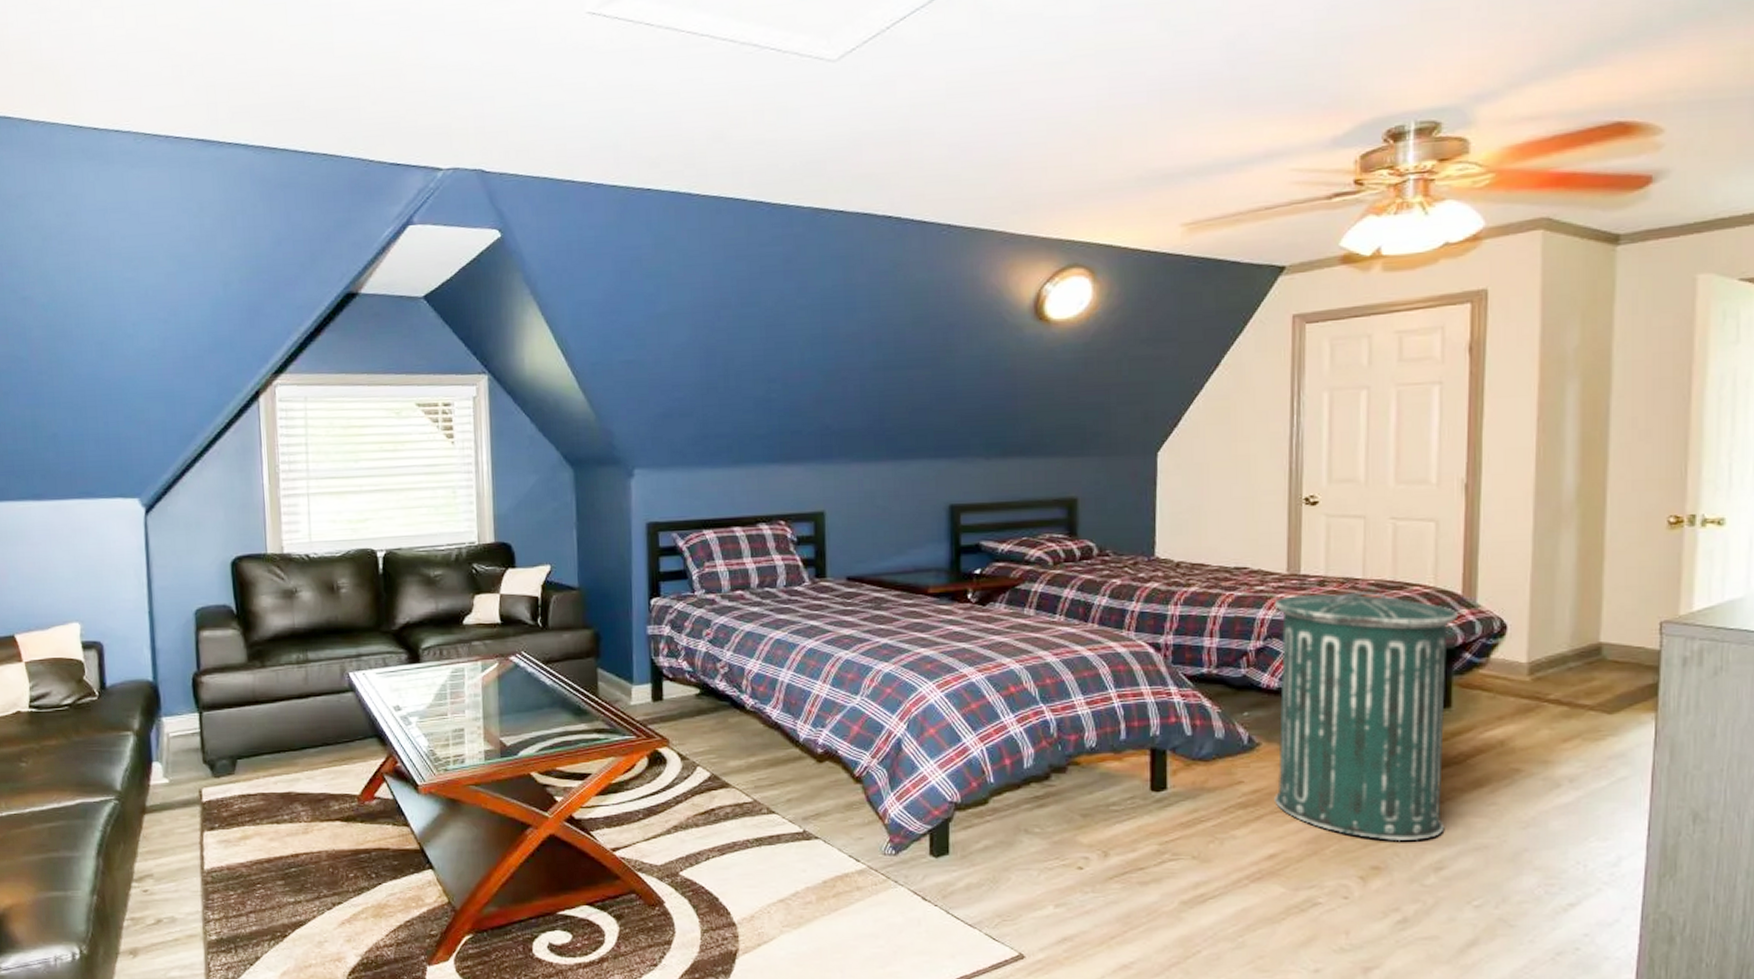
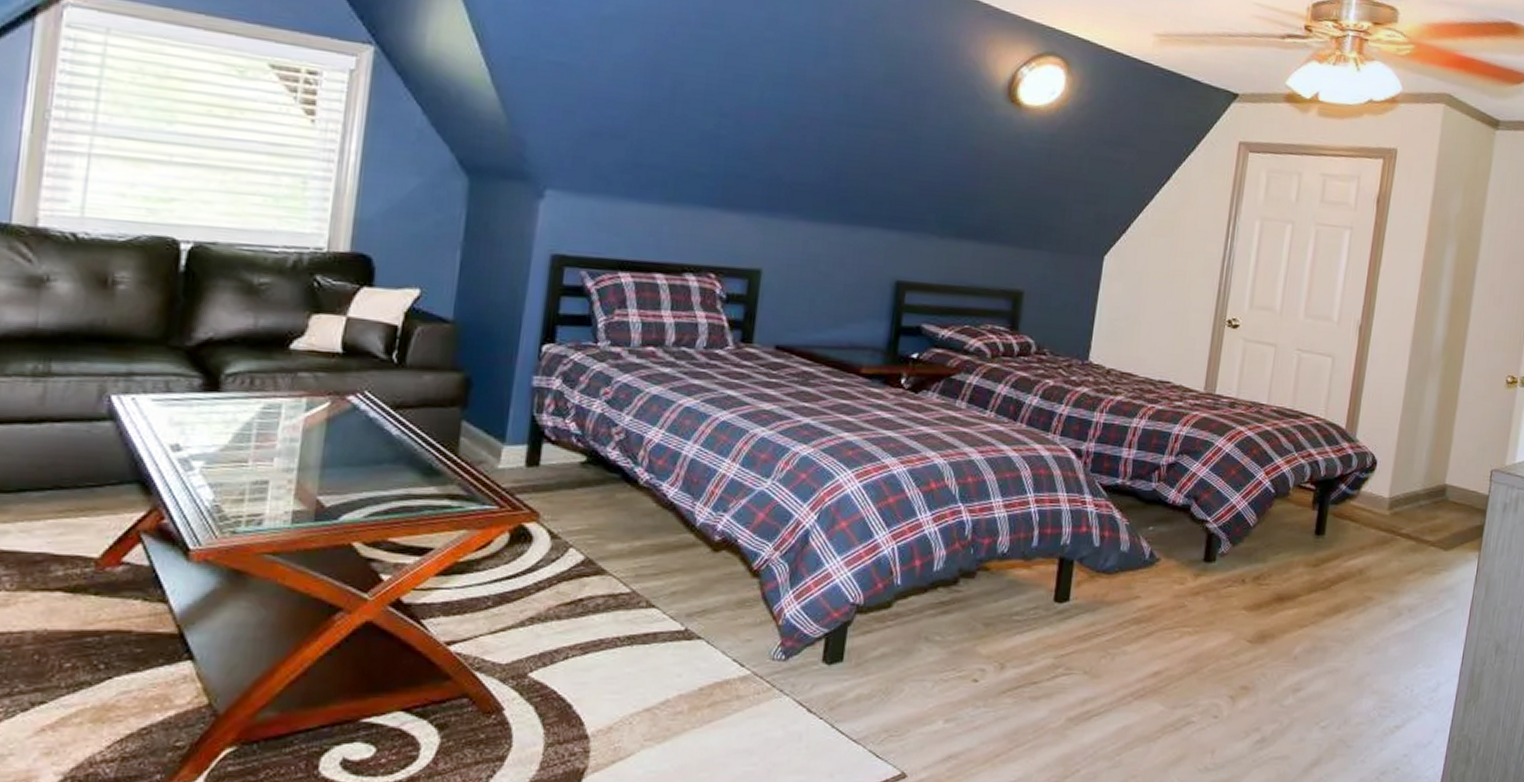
trash can: present [1274,590,1459,842] -> none [1165,413,1341,663]

